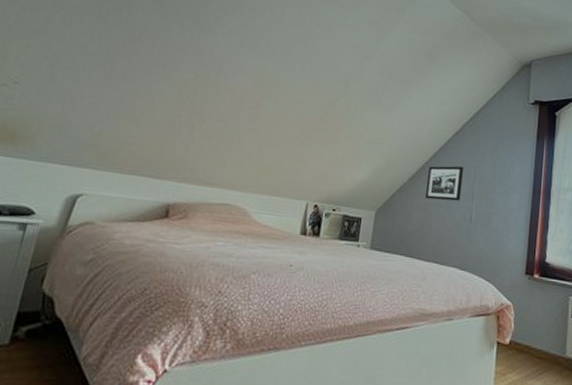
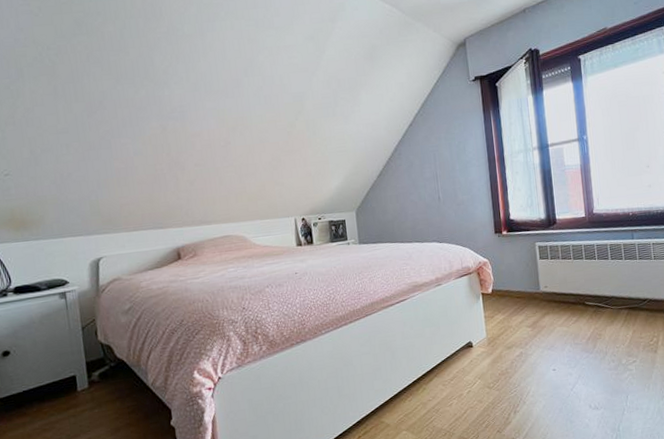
picture frame: present [426,166,463,202] -> none [393,153,426,190]

